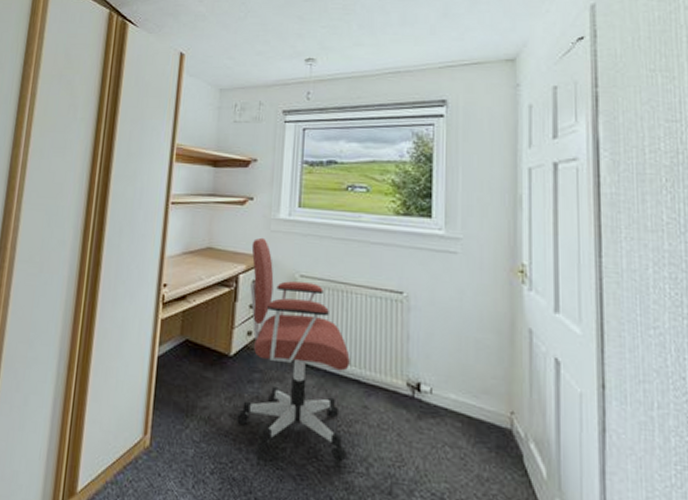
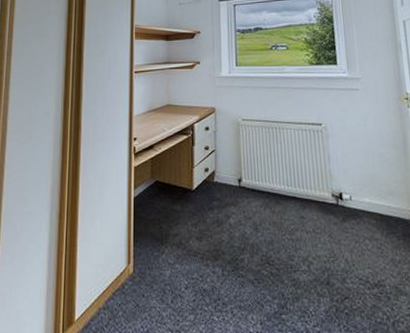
office chair: present [237,237,350,464] -> none [202,92,292,269]

